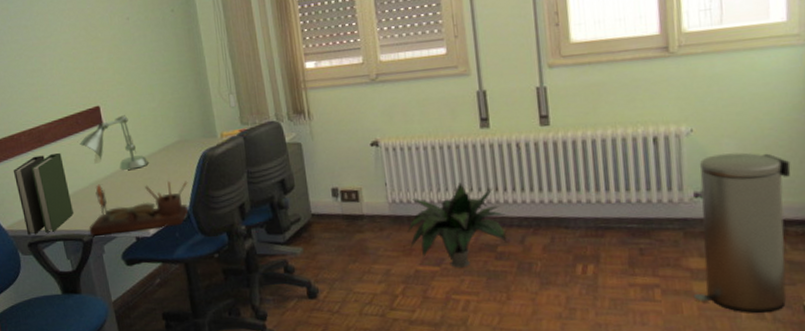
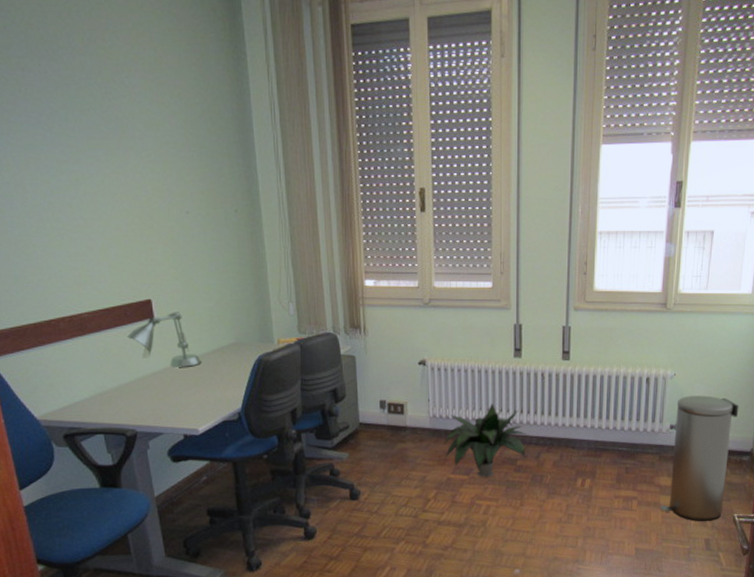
binder: present [13,152,74,235] -> none [48,343,117,426]
desk organizer: present [89,181,188,236] -> none [133,379,241,431]

